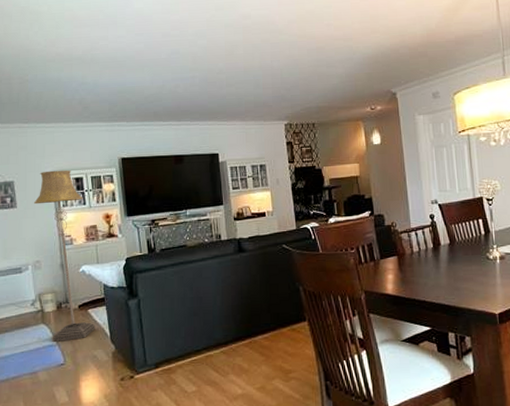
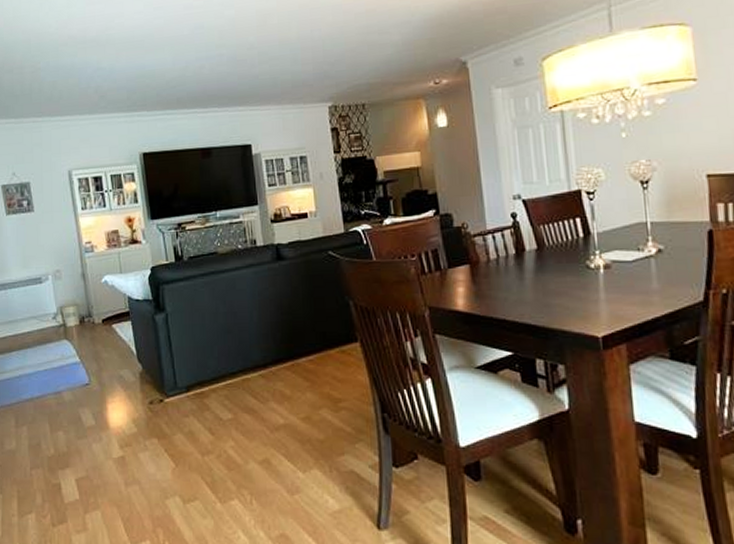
floor lamp: present [34,170,95,342] -> none [52,168,121,359]

